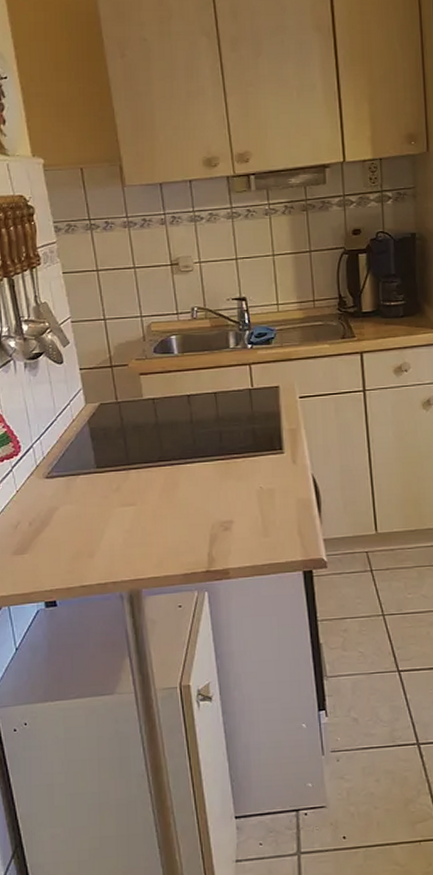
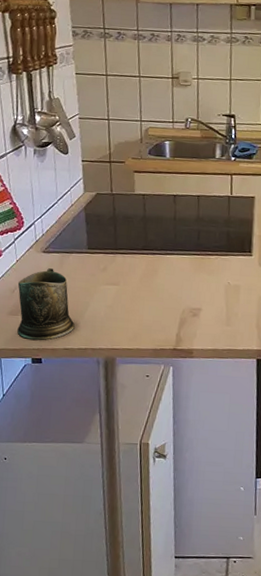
mug: none [20,495,90,581] -> present [17,268,75,341]

